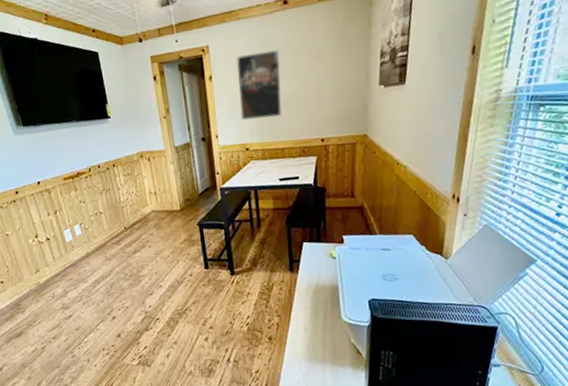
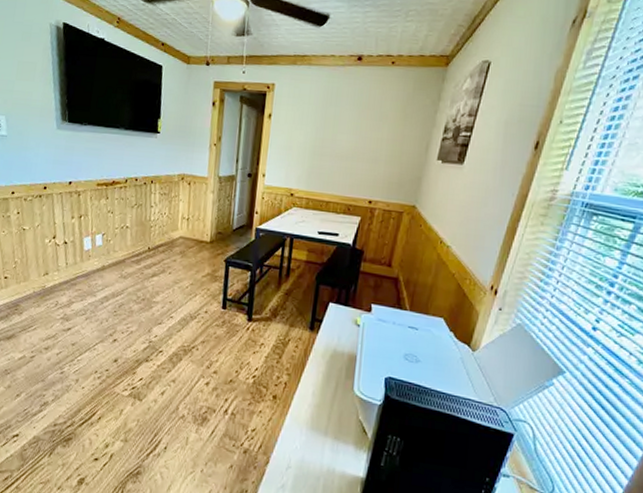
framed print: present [236,50,282,120] -> none [292,100,344,169]

